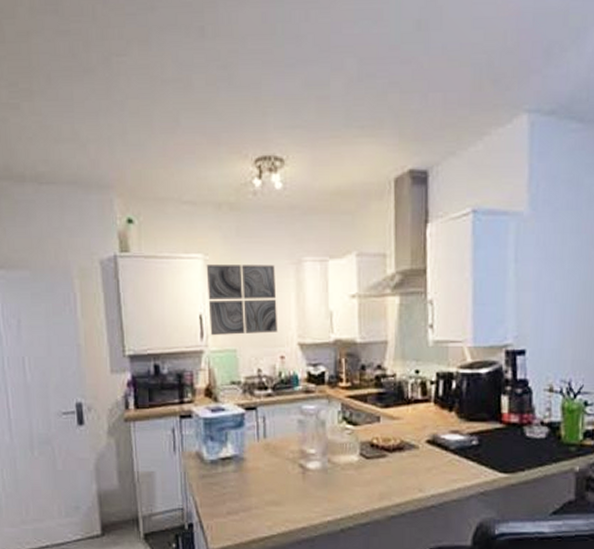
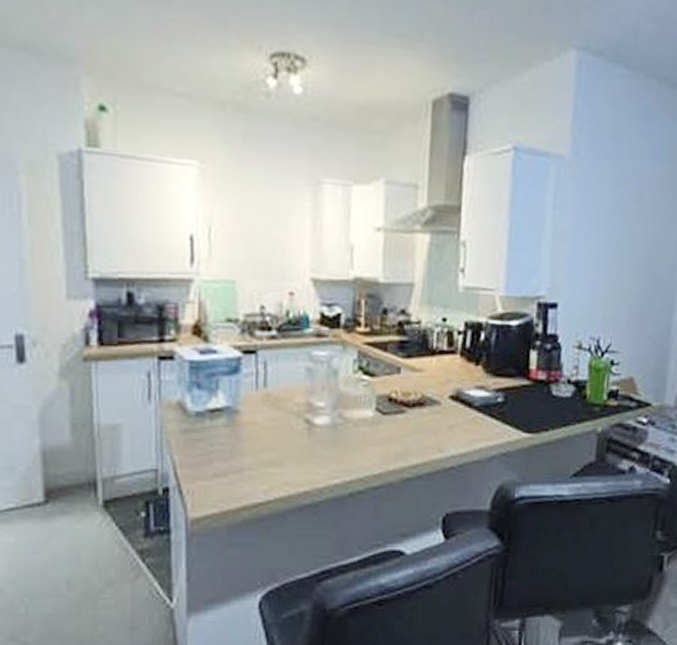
wall art: present [206,263,278,336] -> none [201,173,289,264]

